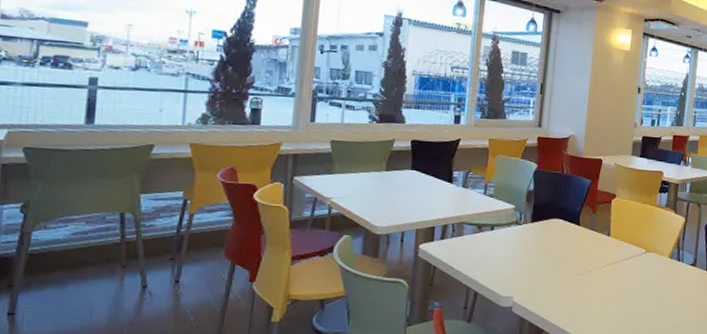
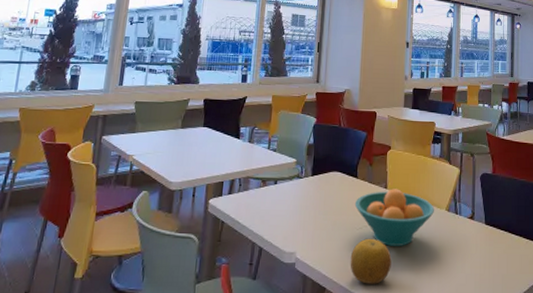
fruit: none [569,283,612,326] -> present [350,238,392,284]
fruit bowl: none [575,236,657,291] -> present [354,189,434,246]

